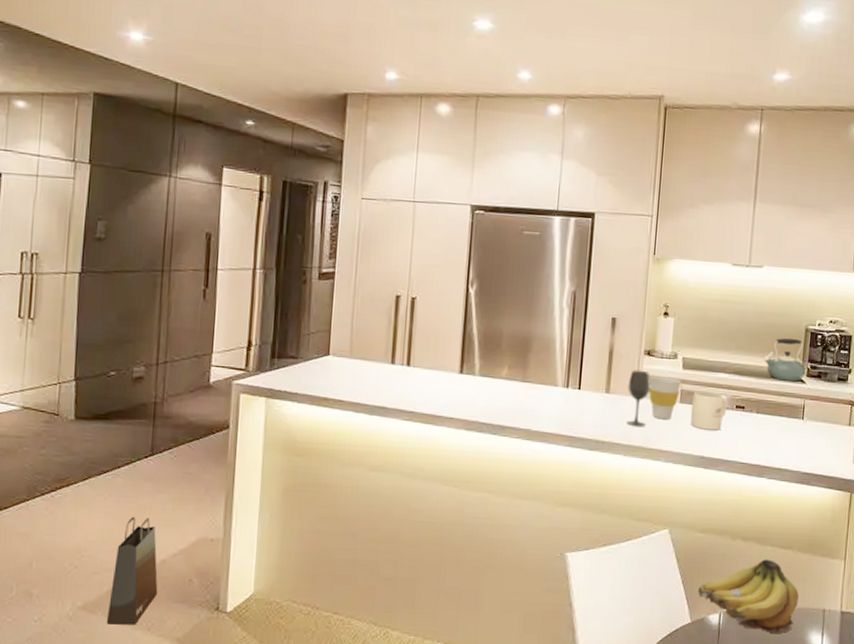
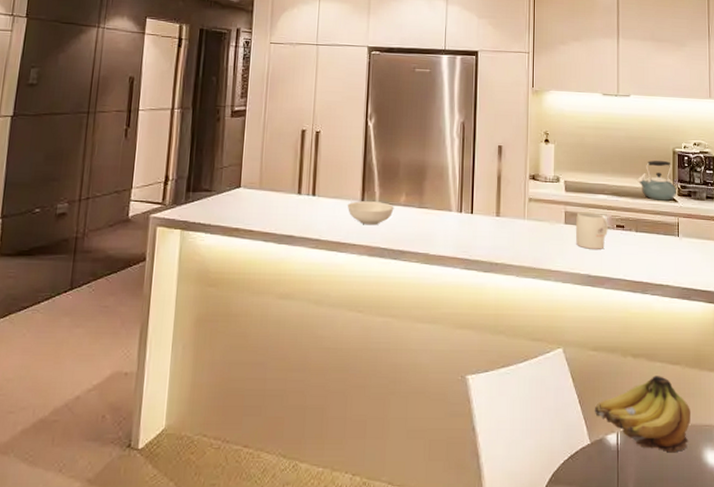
shopping bag: present [106,516,158,625] -> none [18,352,72,466]
bowl: none [445,373,495,399] -> present [348,201,394,226]
wine glass: present [626,370,651,428] -> none [516,194,537,249]
cup: present [649,375,682,420] -> none [535,198,565,241]

